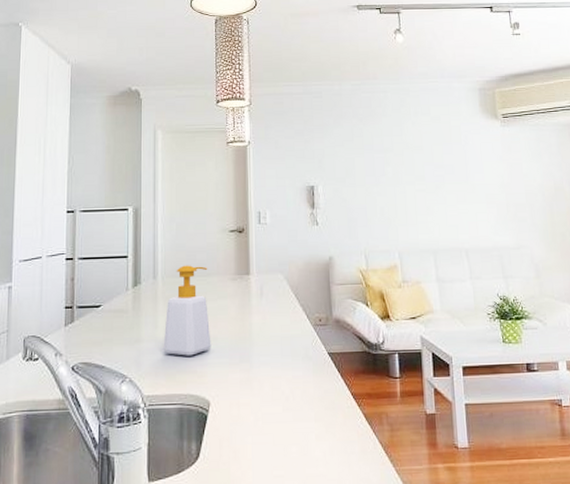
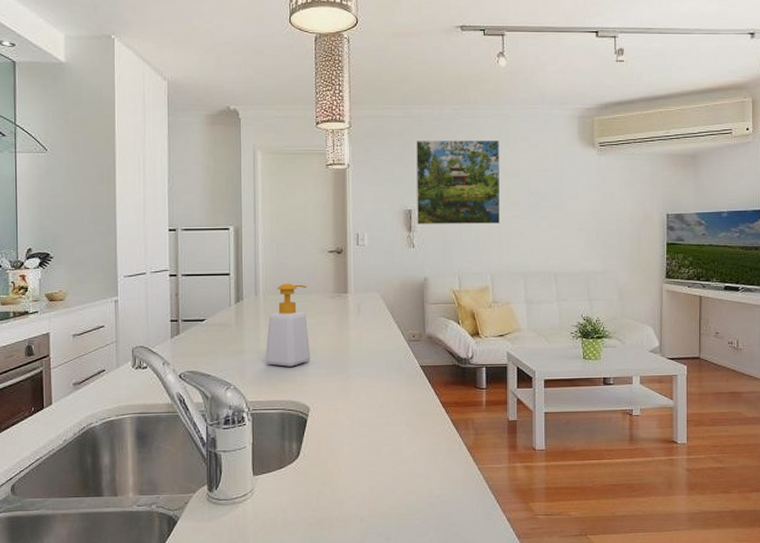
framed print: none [317,113,405,201] -> present [416,139,500,224]

